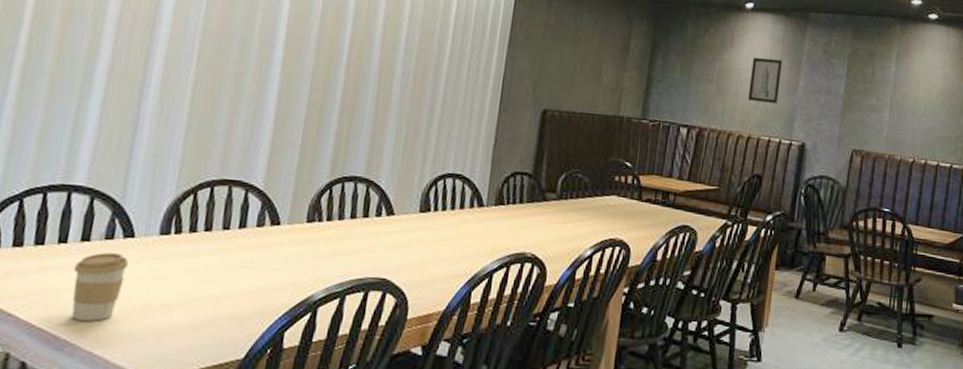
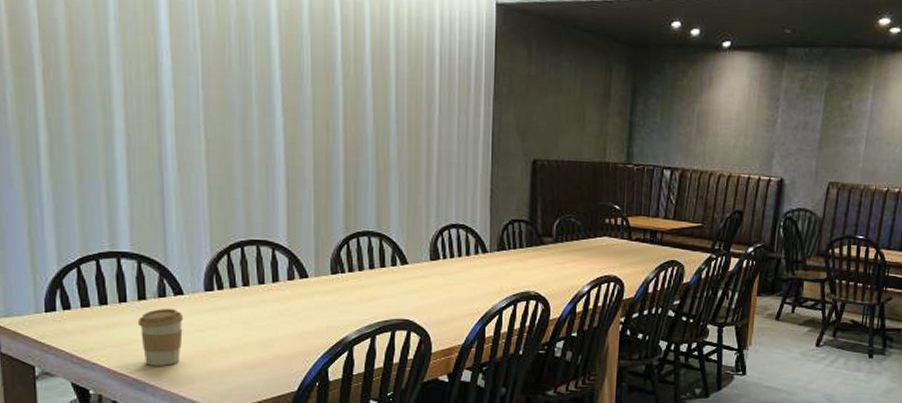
wall art: present [748,57,782,103] -> none [727,96,760,142]

